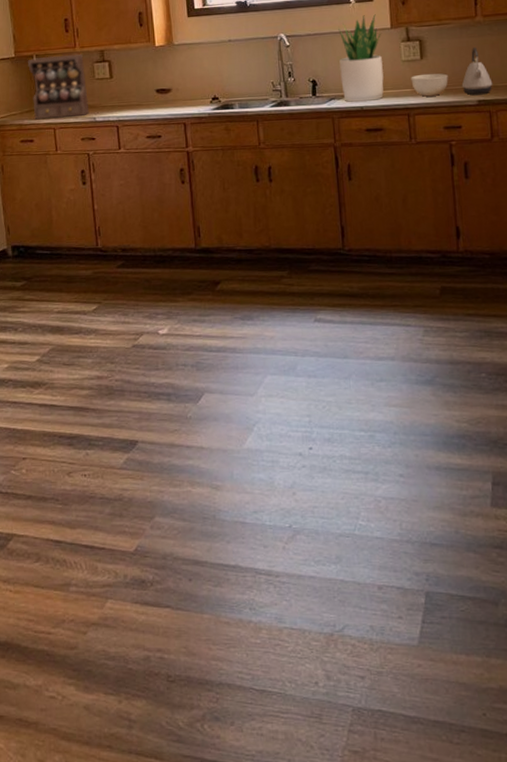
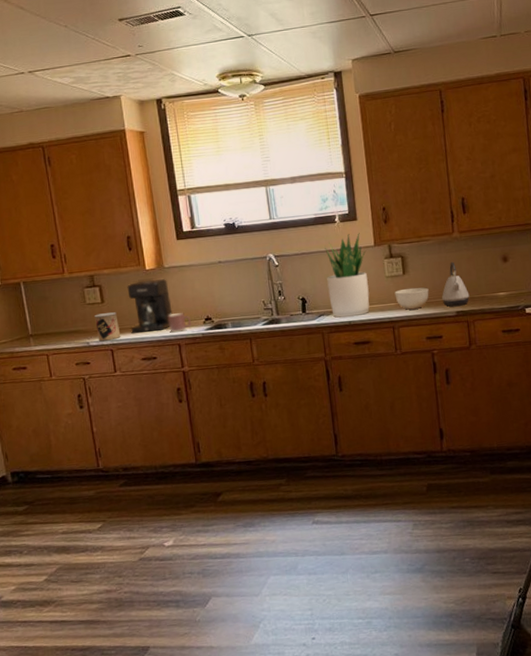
spice rack: present [28,54,90,120] -> none [15,280,83,347]
tin can: none [103,88,127,118] -> present [95,312,121,342]
coffee maker: none [136,56,180,110] -> present [127,279,173,333]
mug: none [174,90,198,111] -> present [167,312,191,332]

